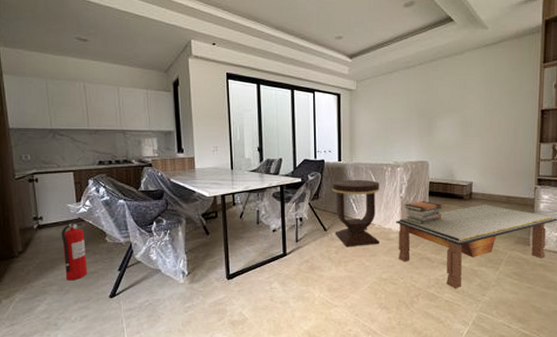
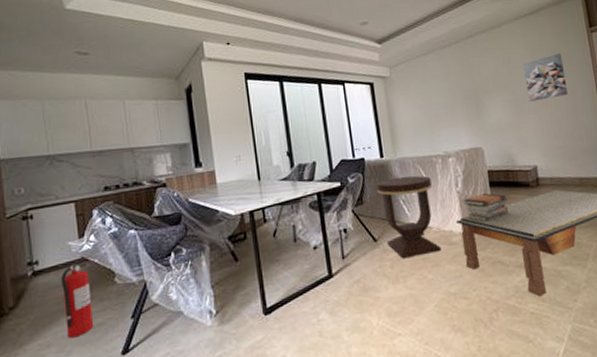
wall art: none [476,84,513,126] -> present [523,53,569,102]

